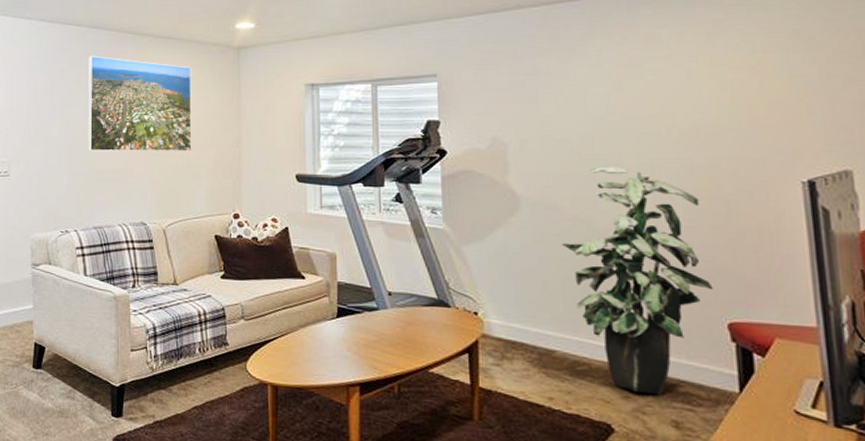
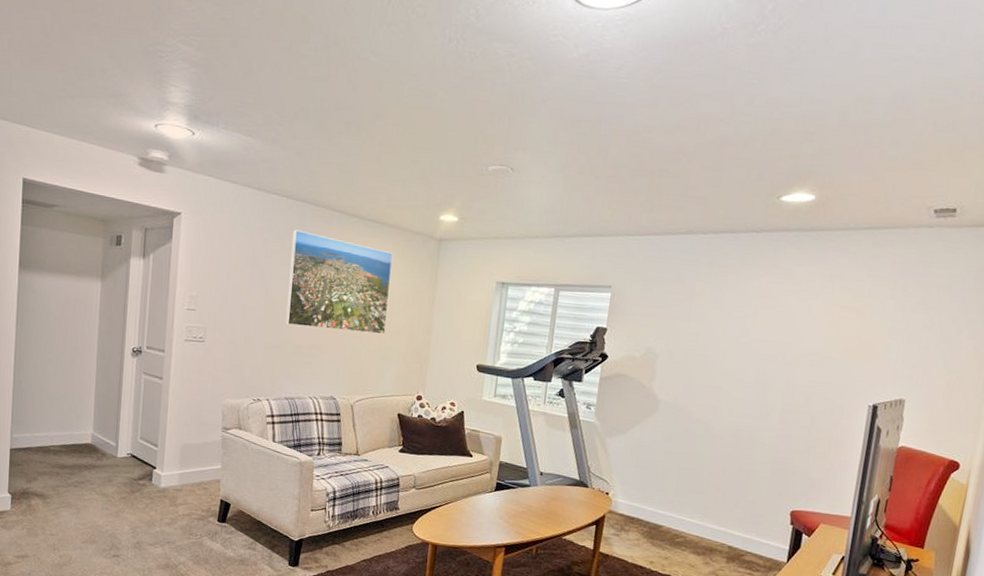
indoor plant: present [561,166,713,394] -> none [684,380,793,562]

